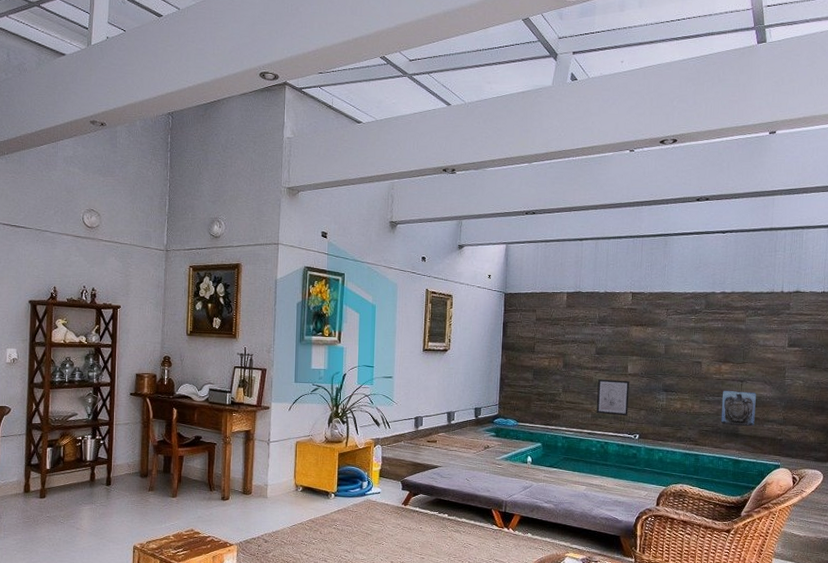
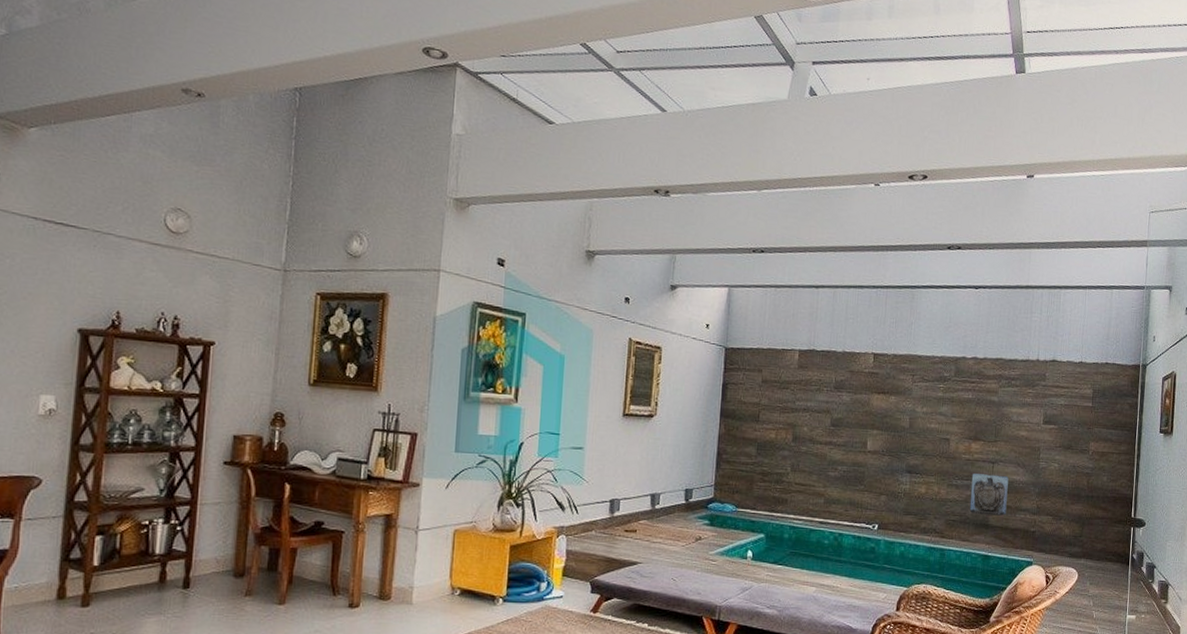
wall art: present [597,378,630,416] -> none [830,456,869,502]

